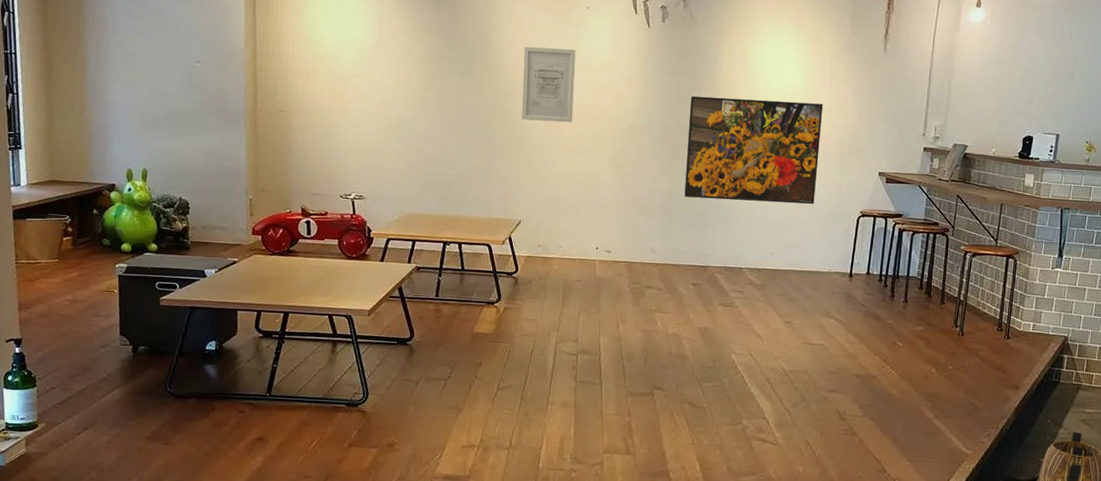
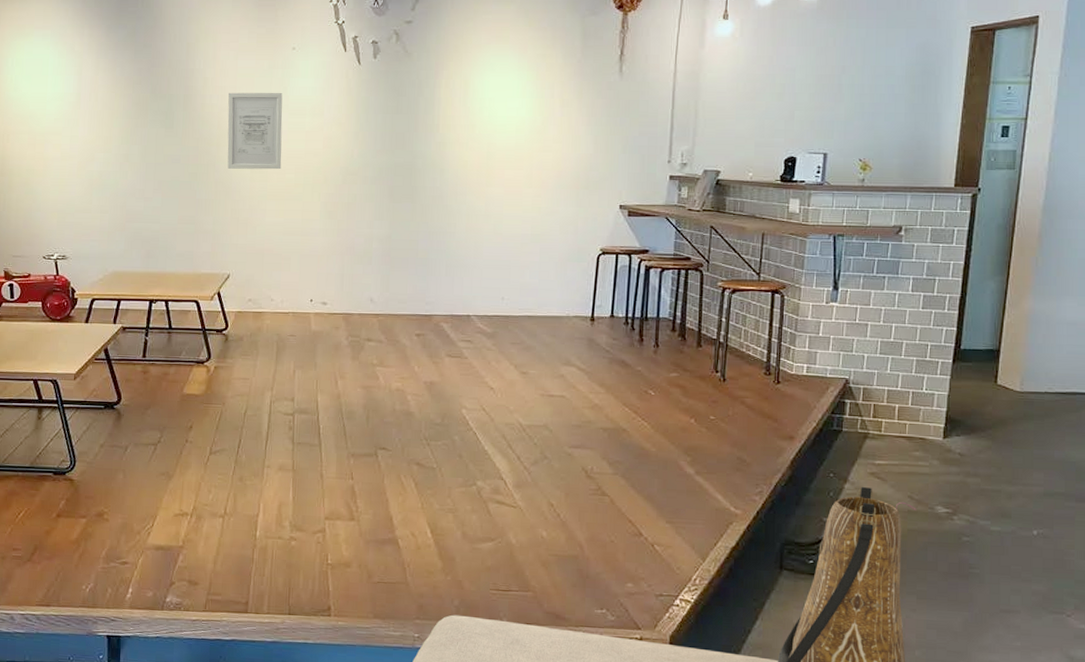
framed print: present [684,95,824,204] -> none [404,133,554,244]

